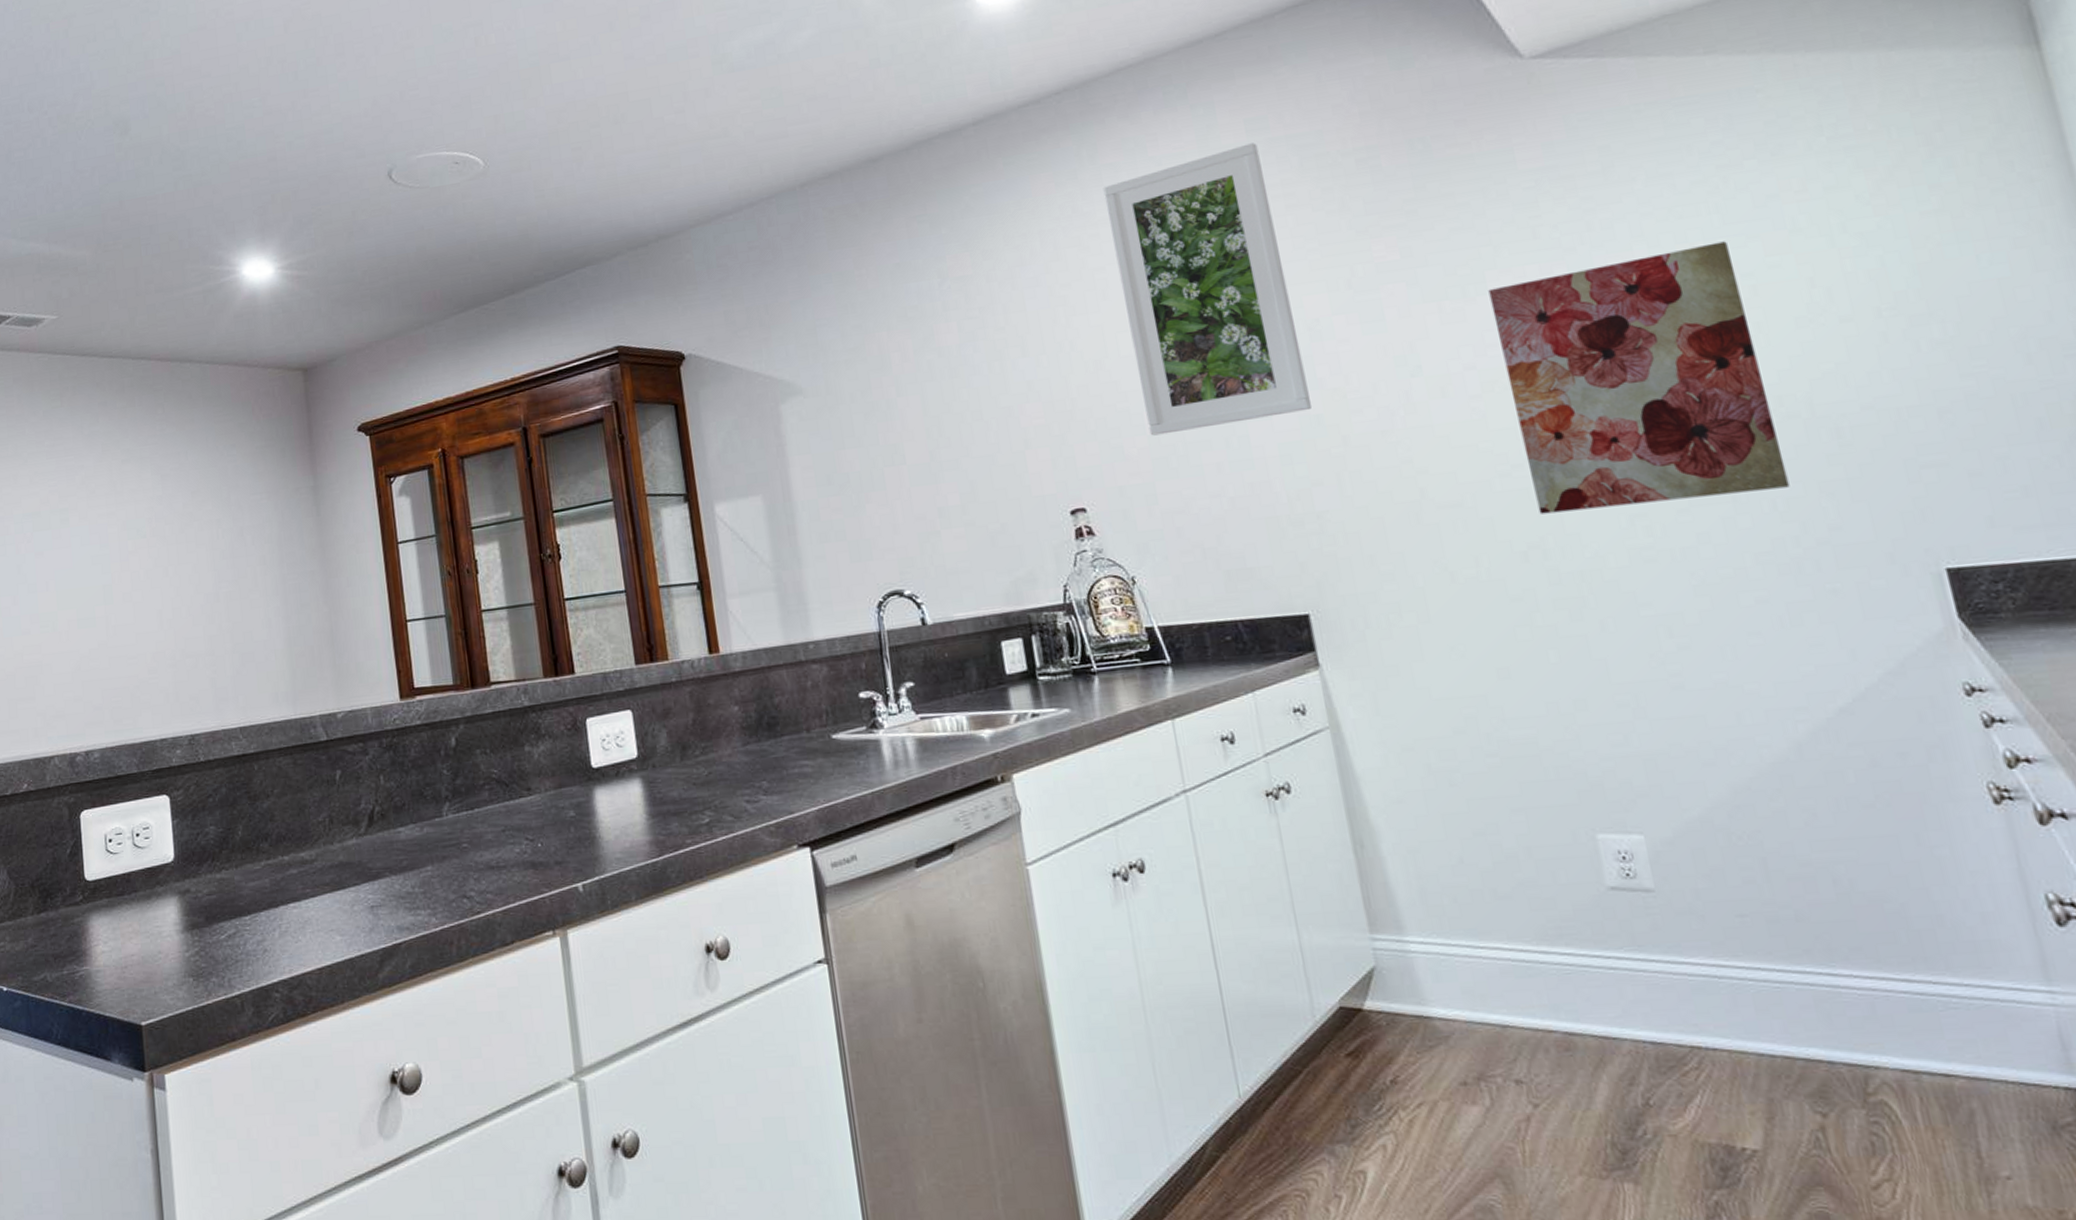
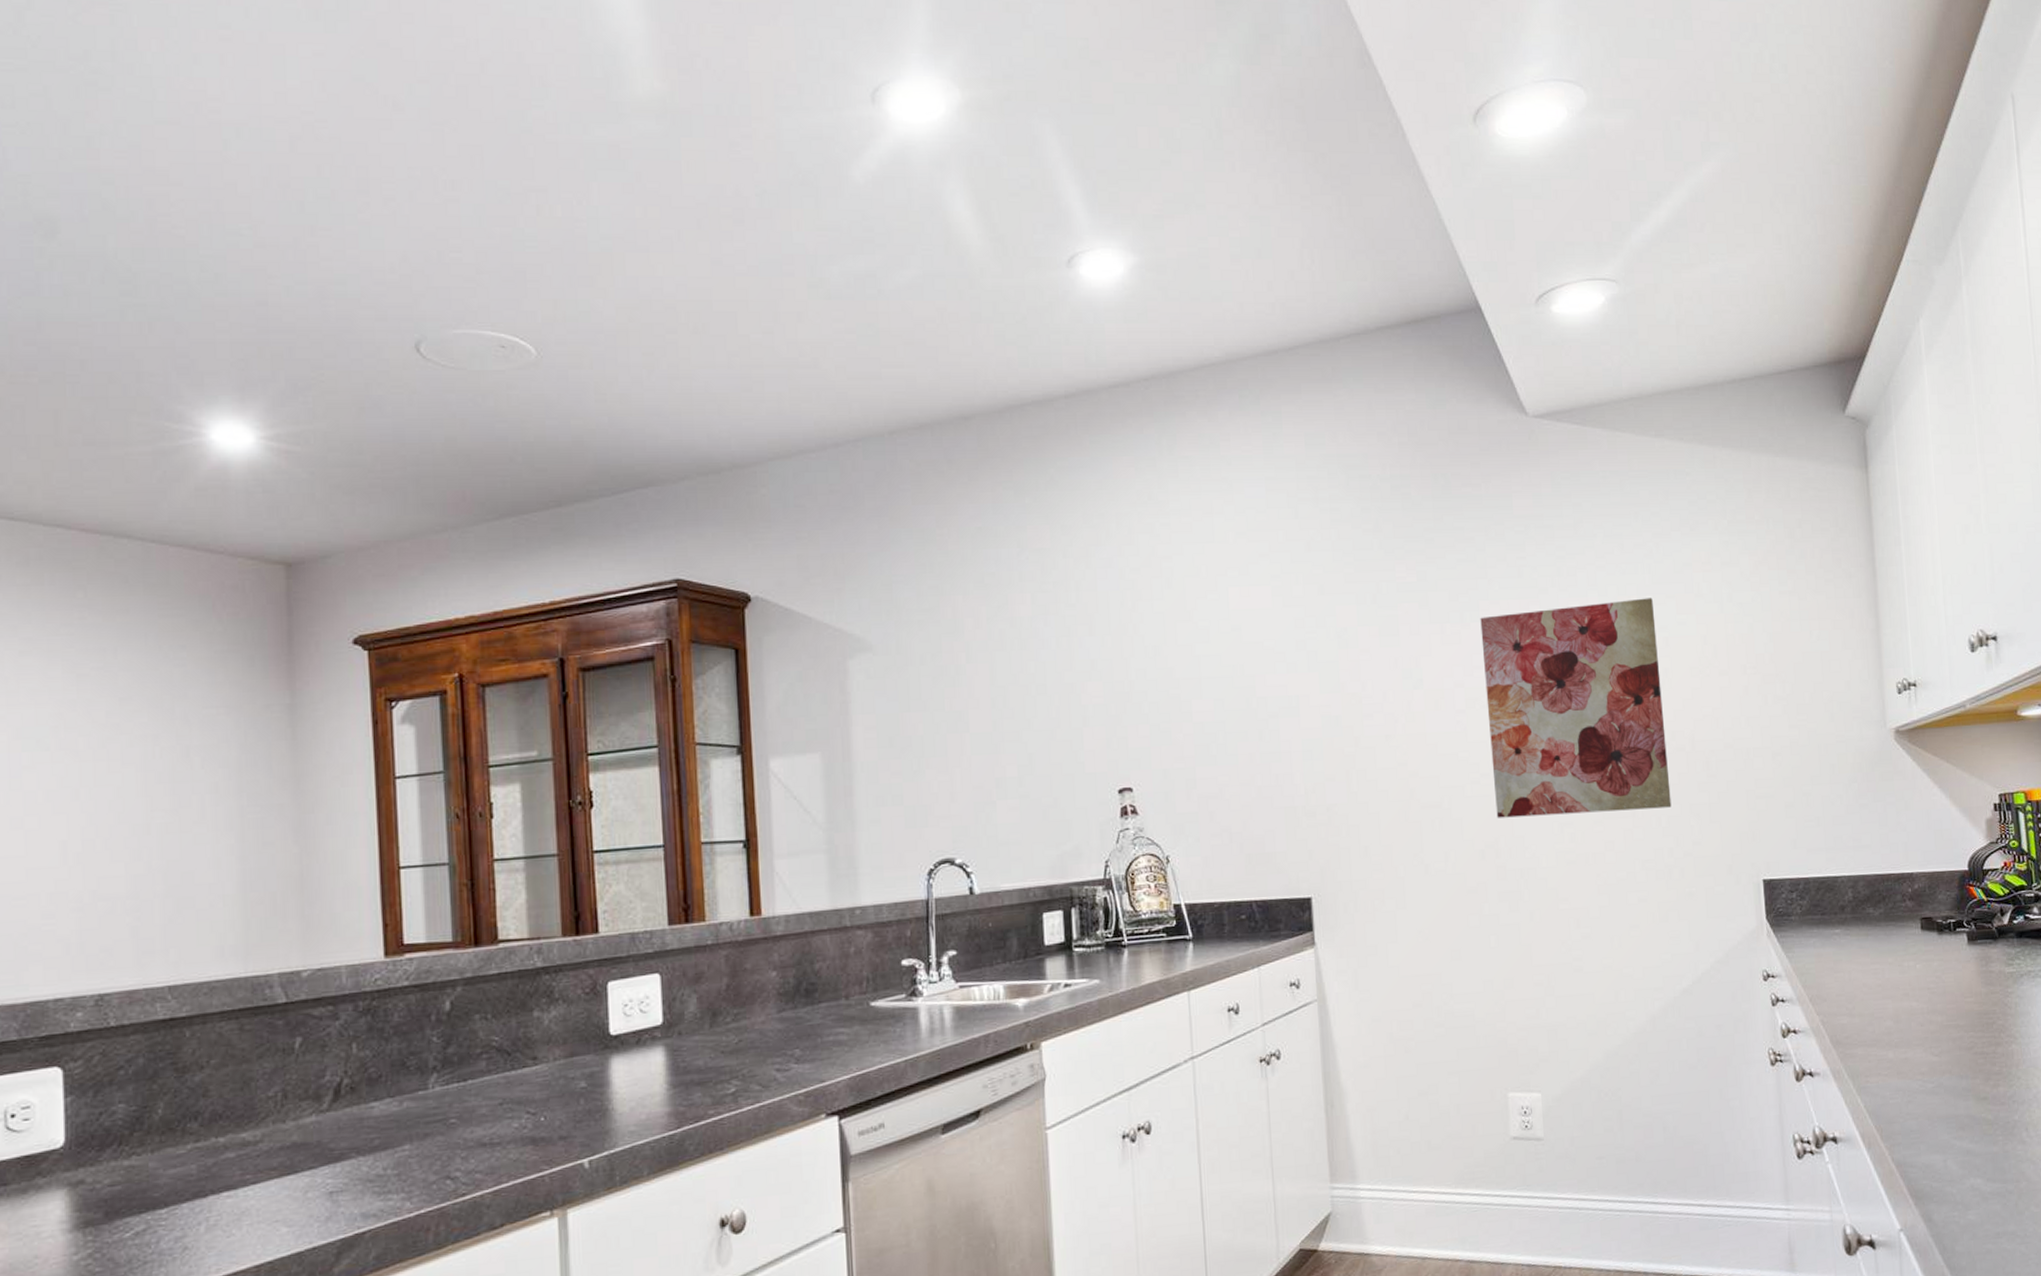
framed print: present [1103,143,1313,436] -> none [1177,456,1334,723]

